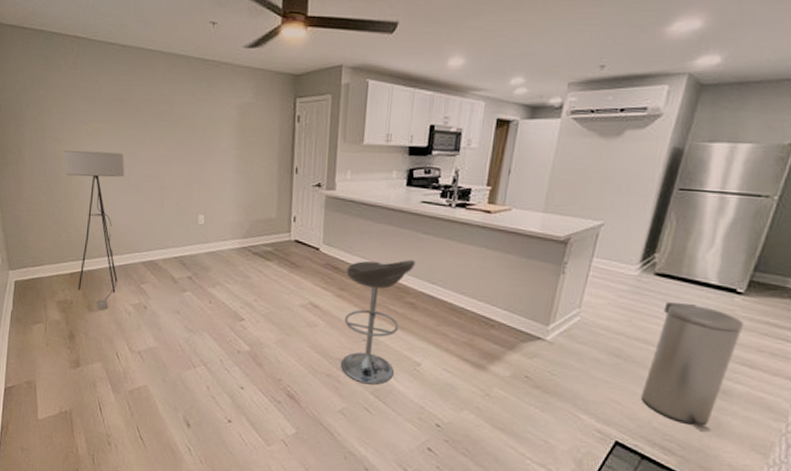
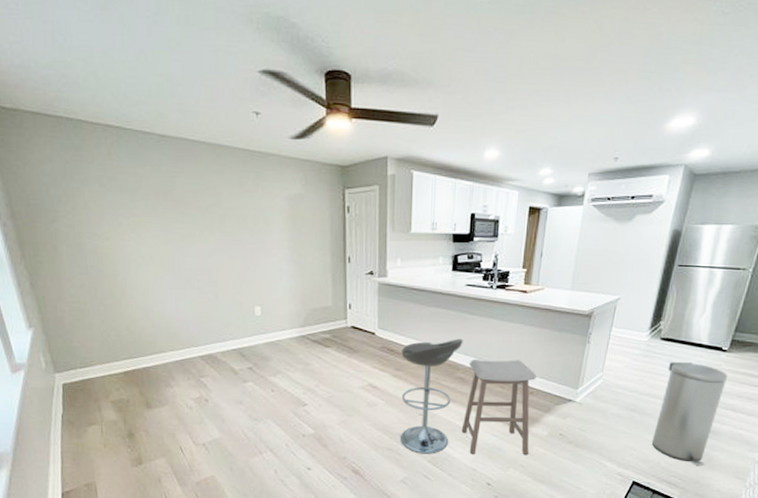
floor lamp: present [63,150,125,310] -> none [105,246,176,407]
bar stool: none [409,284,499,398] -> present [461,360,536,456]

